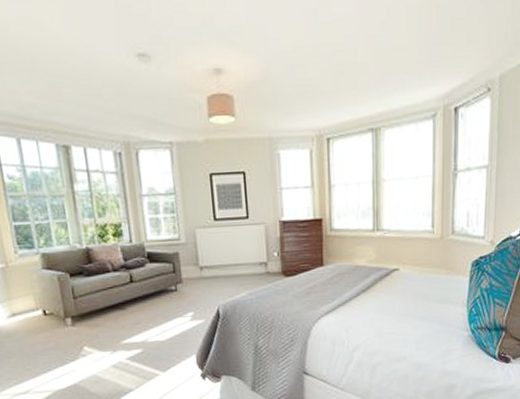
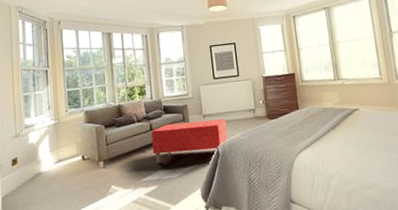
bench: none [131,273,231,324] -> present [151,119,228,164]

